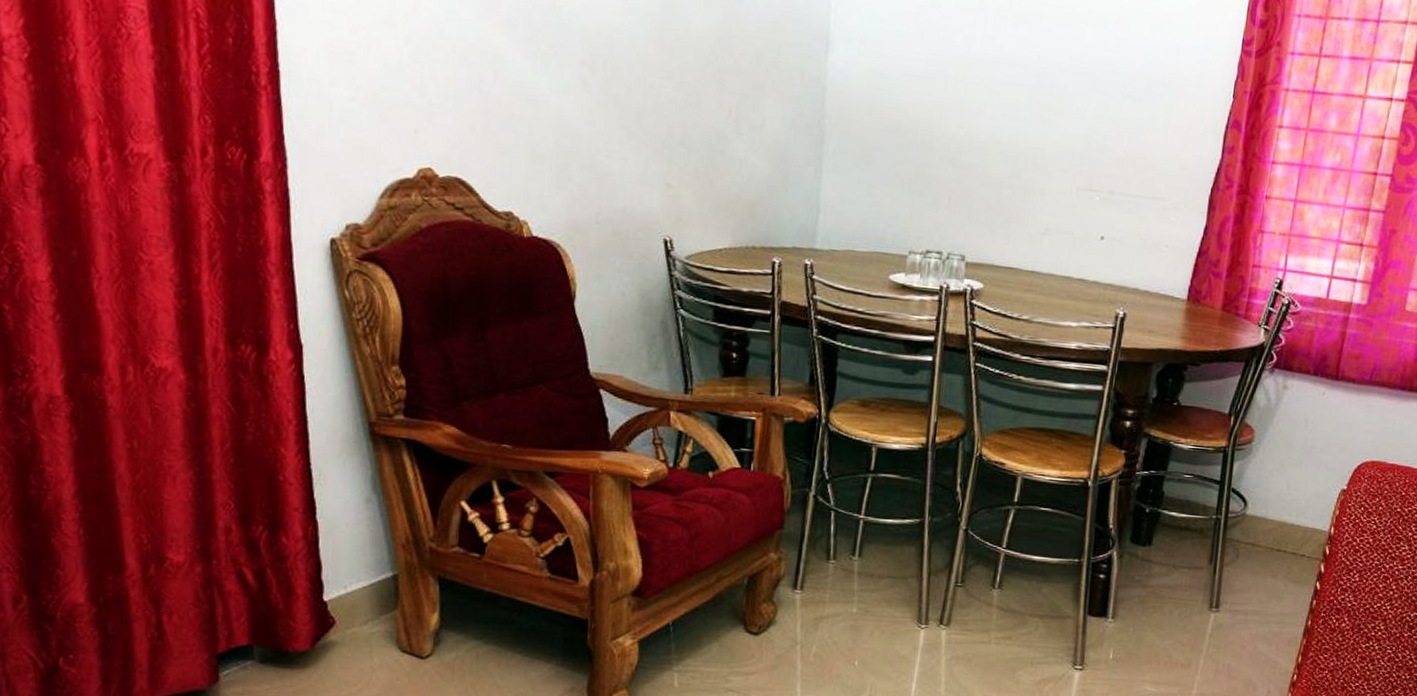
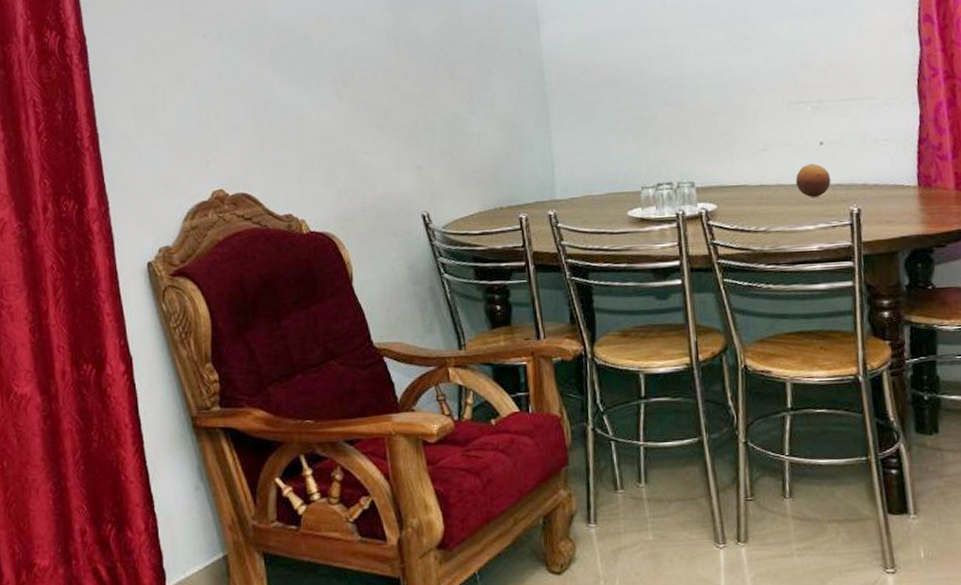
fruit: none [1068,257,1104,294] -> present [795,163,831,197]

